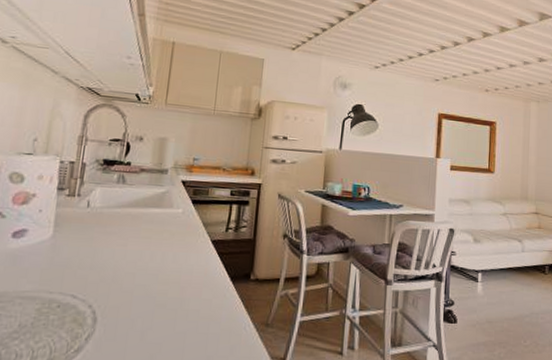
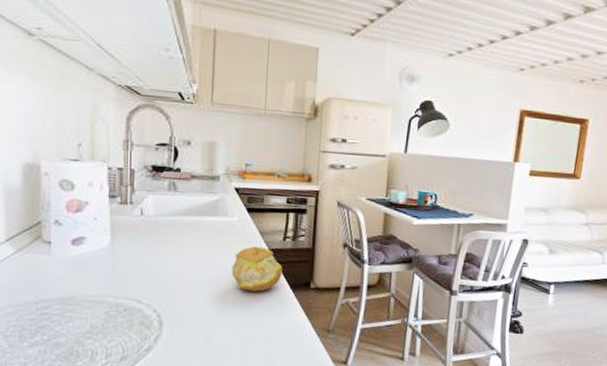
fruit: none [173,237,224,284] -> present [232,246,283,292]

